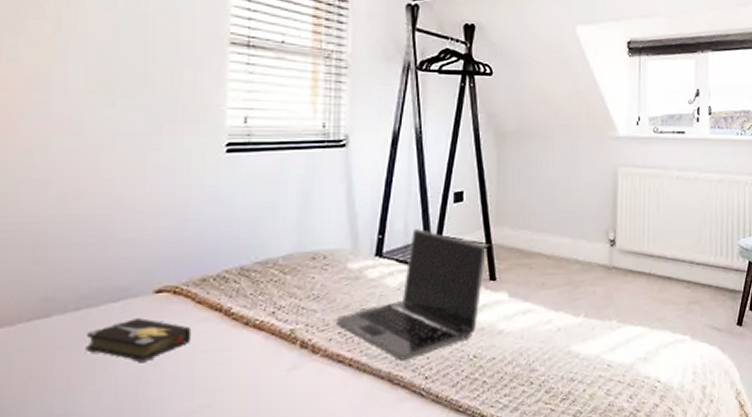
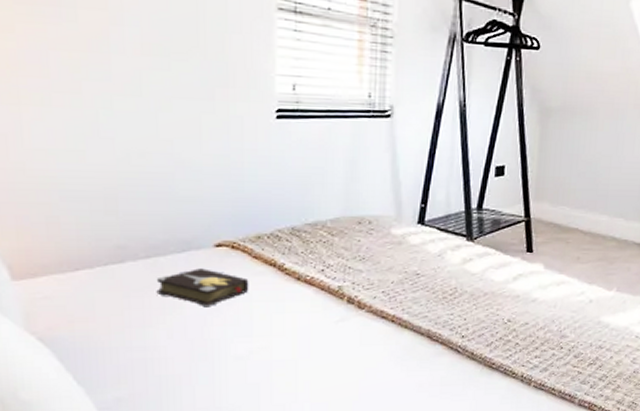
laptop: present [337,228,486,360] -> none [381,199,525,320]

